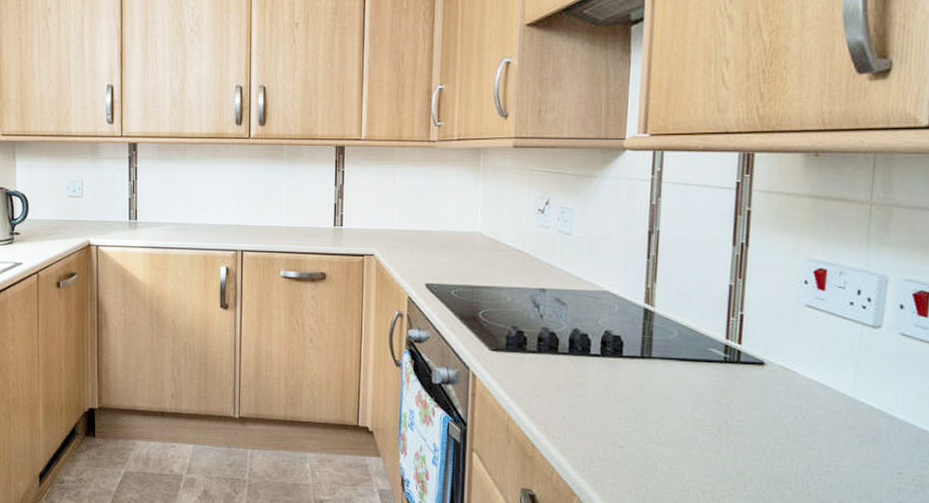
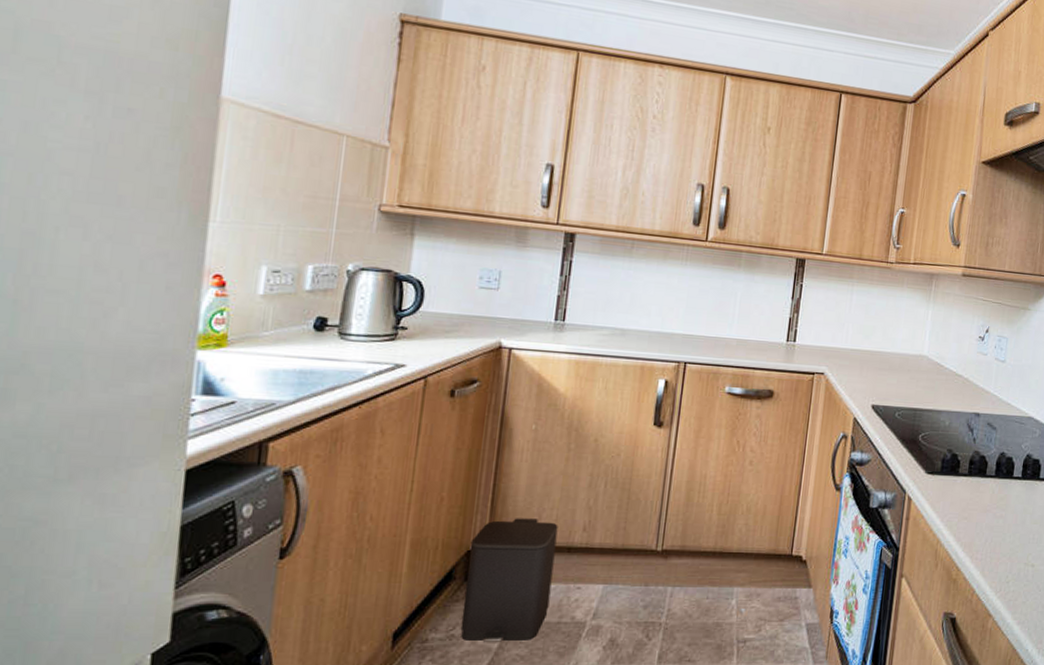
pedal bin: none [86,386,151,487] -> present [460,518,558,642]

